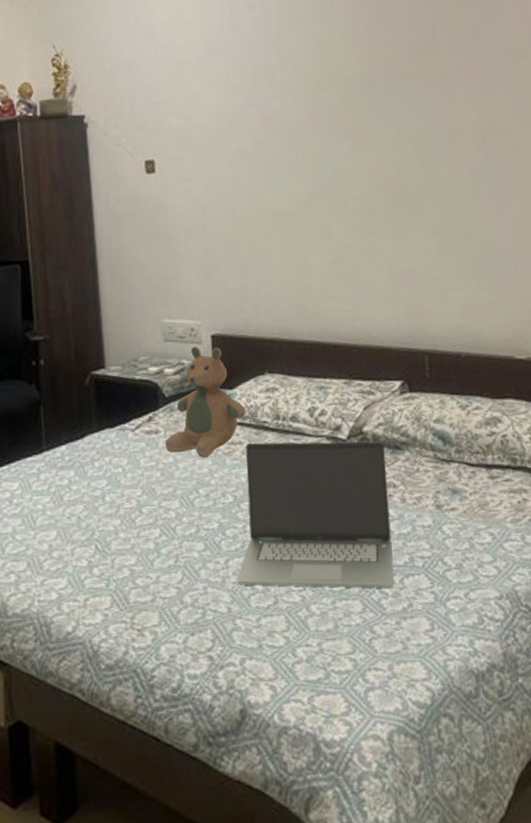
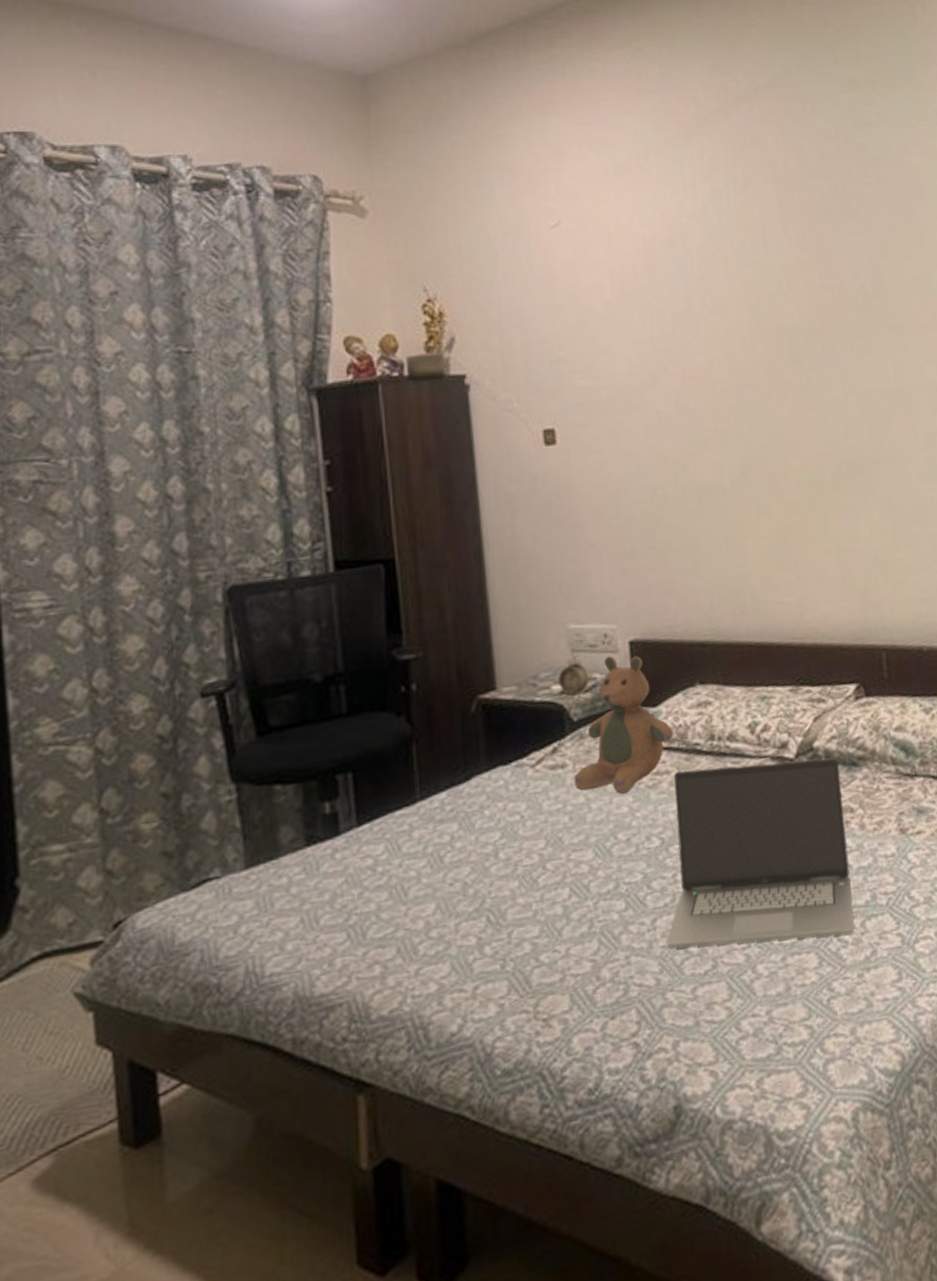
alarm clock: none [154,340,179,378] -> present [558,650,589,698]

